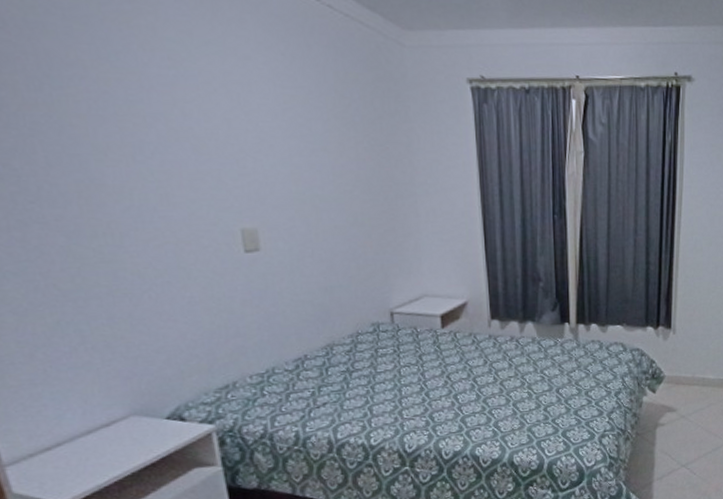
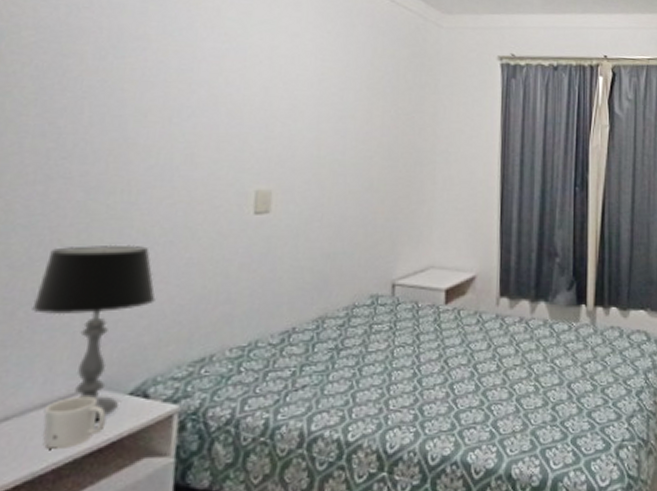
table lamp: none [48,286,168,442] -> present [32,244,156,421]
mug: none [91,422,152,467] -> present [43,396,107,451]

